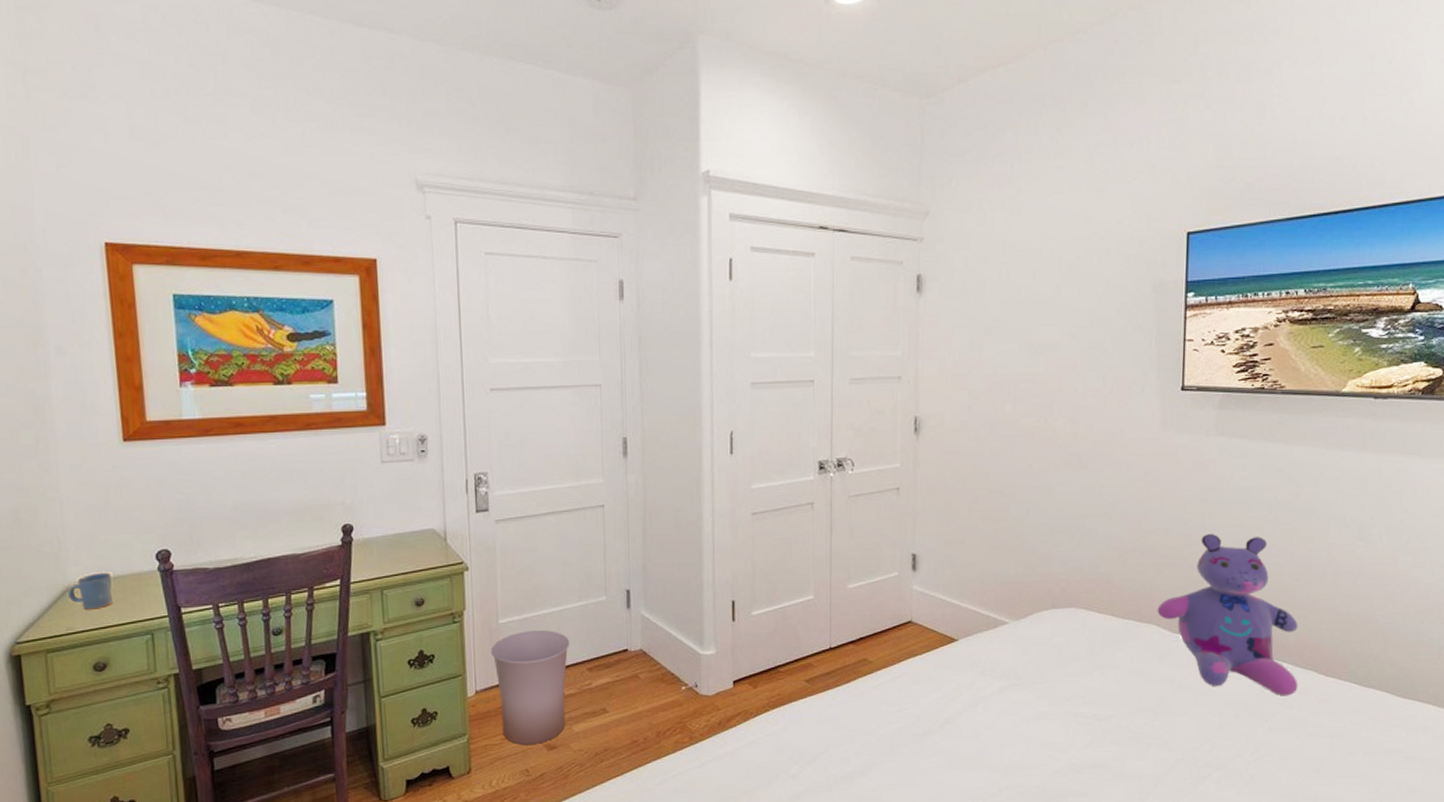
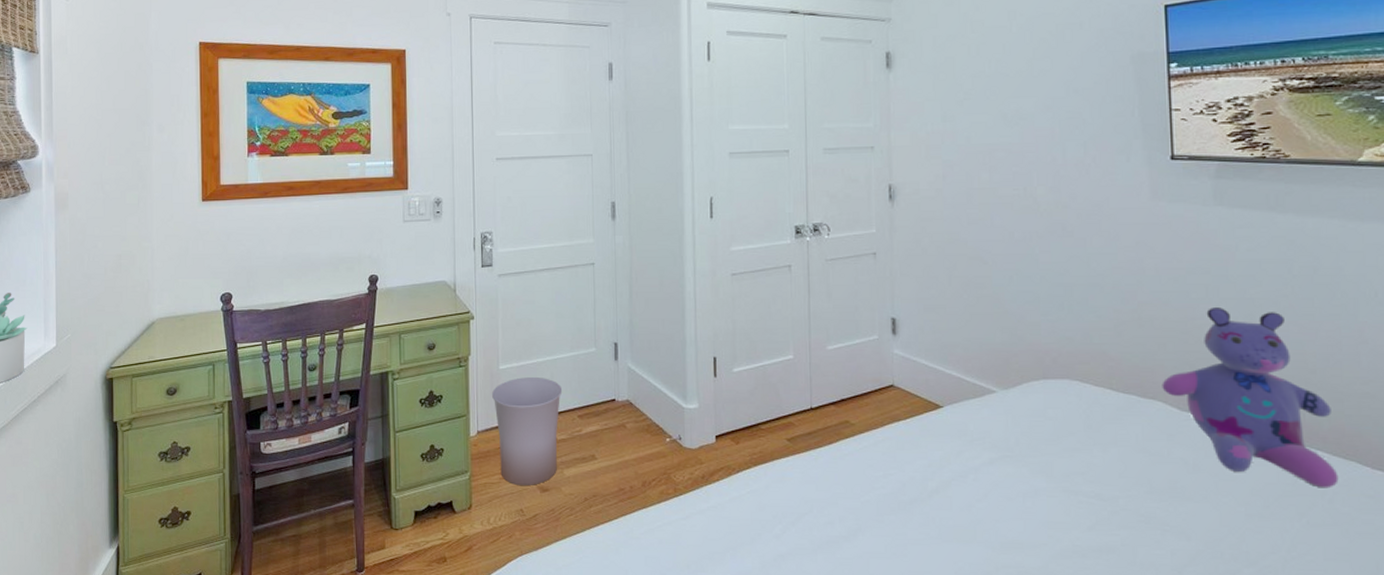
mug: present [68,572,113,610] -> none [152,310,186,342]

